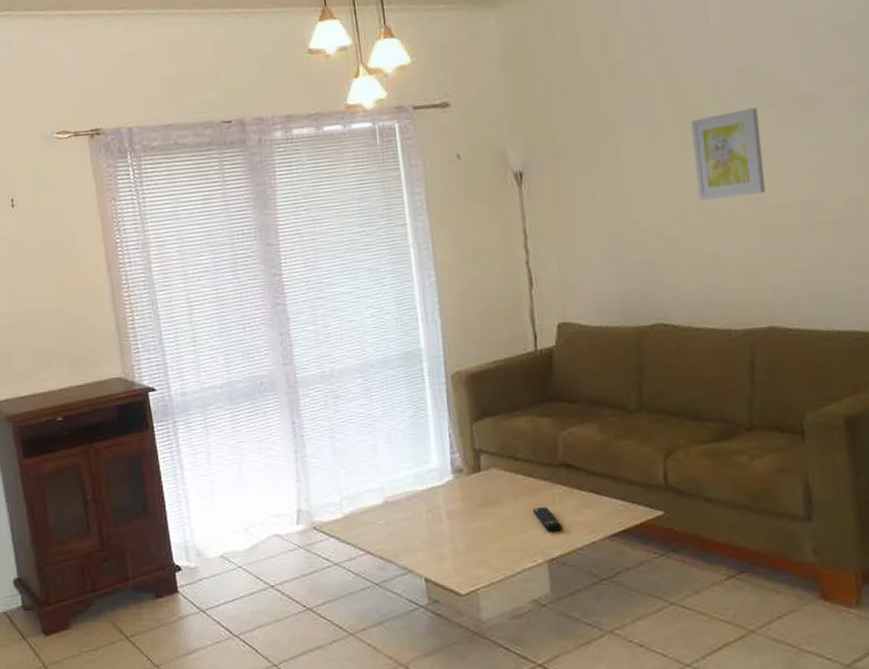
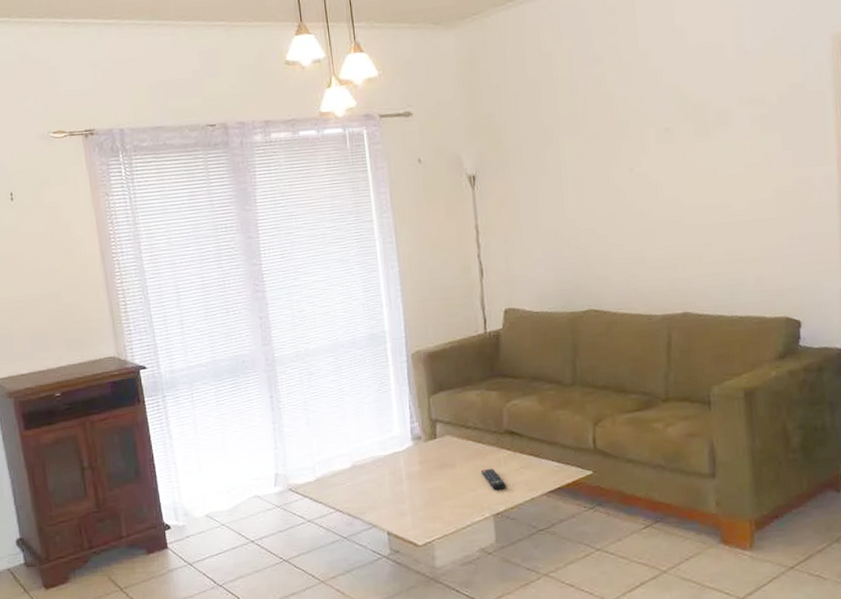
wall art: present [691,107,765,200] -> none [621,122,682,202]

